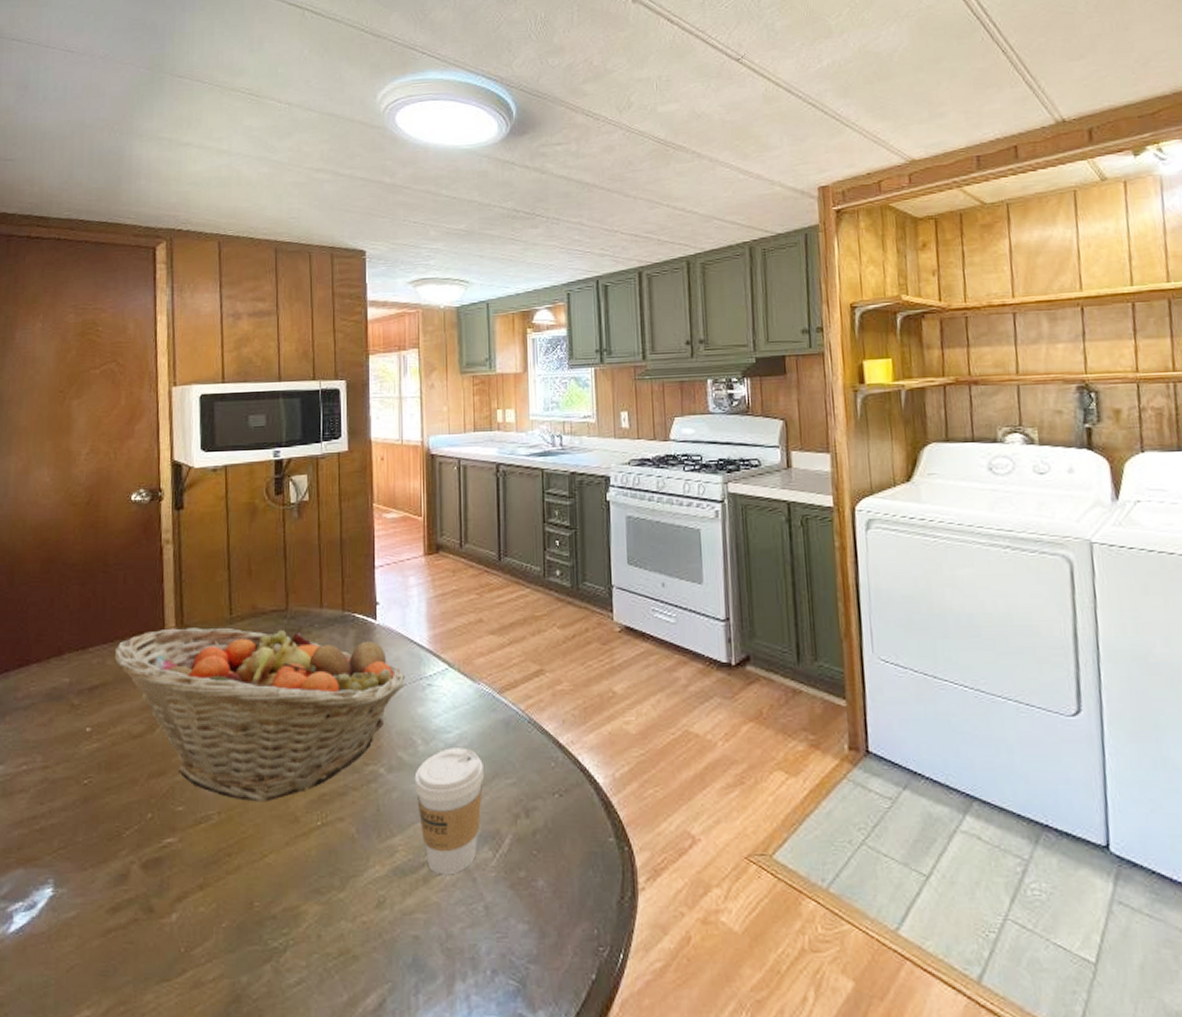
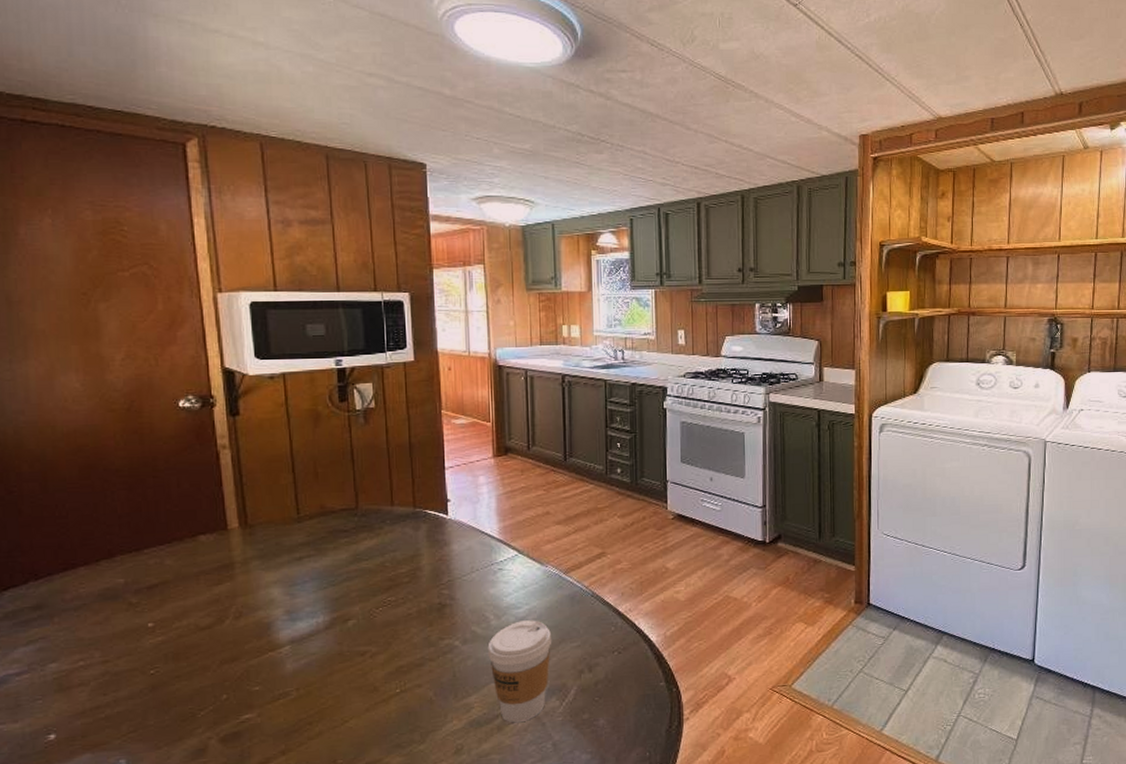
fruit basket: present [114,625,406,802] -> none [173,522,478,678]

